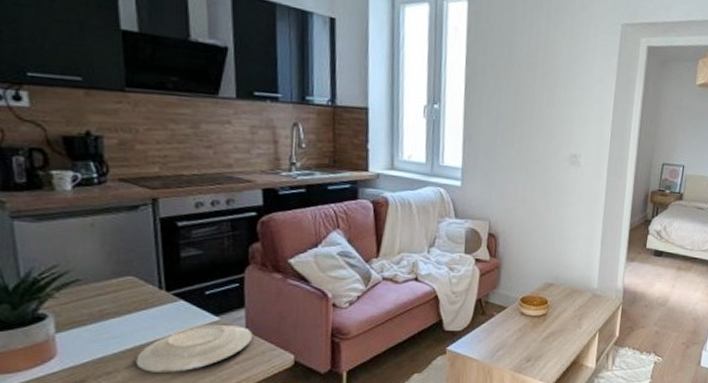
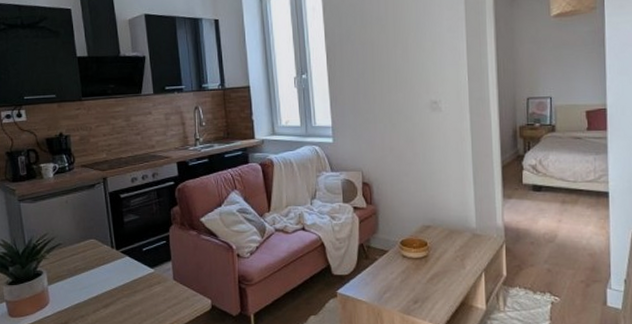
plate: present [136,324,253,372] -> none [99,275,179,315]

